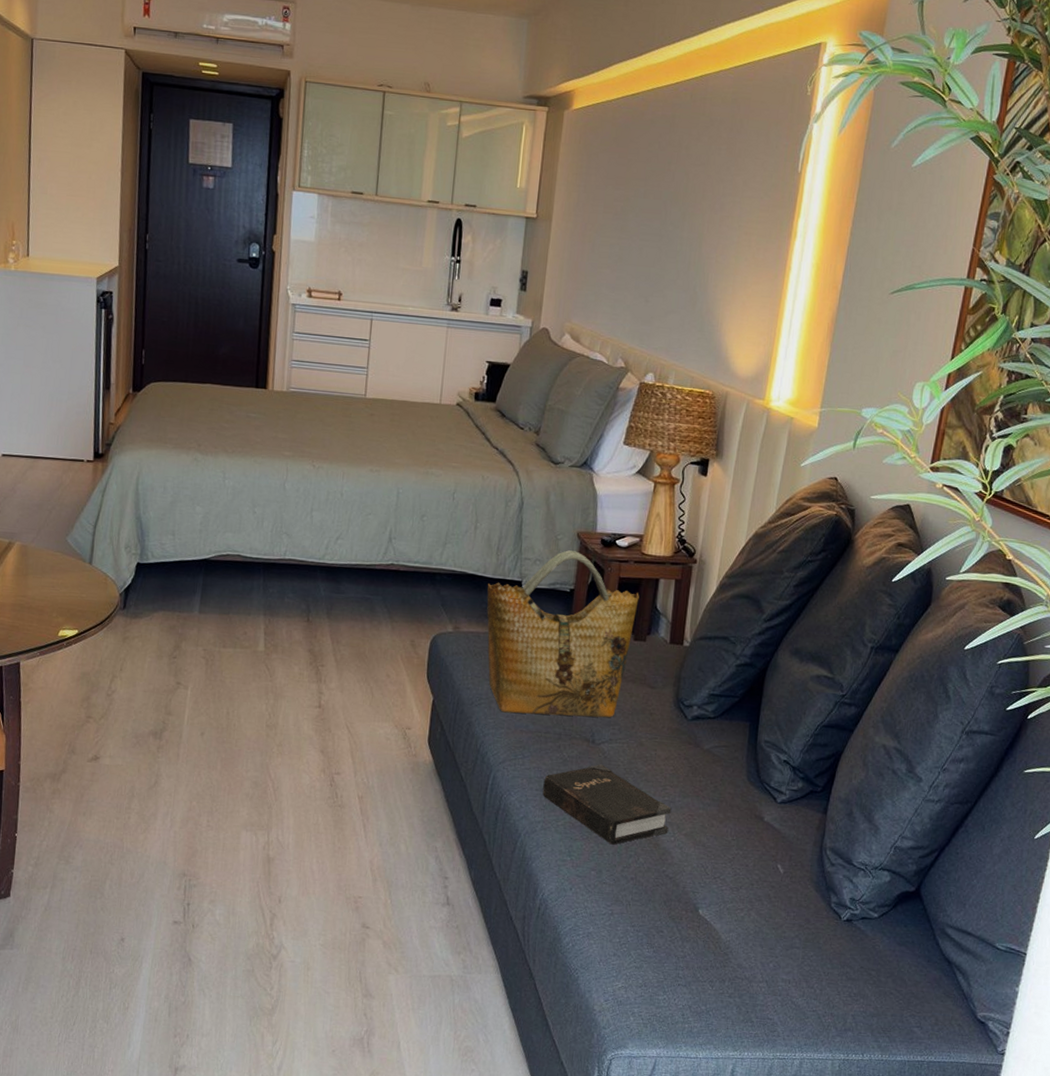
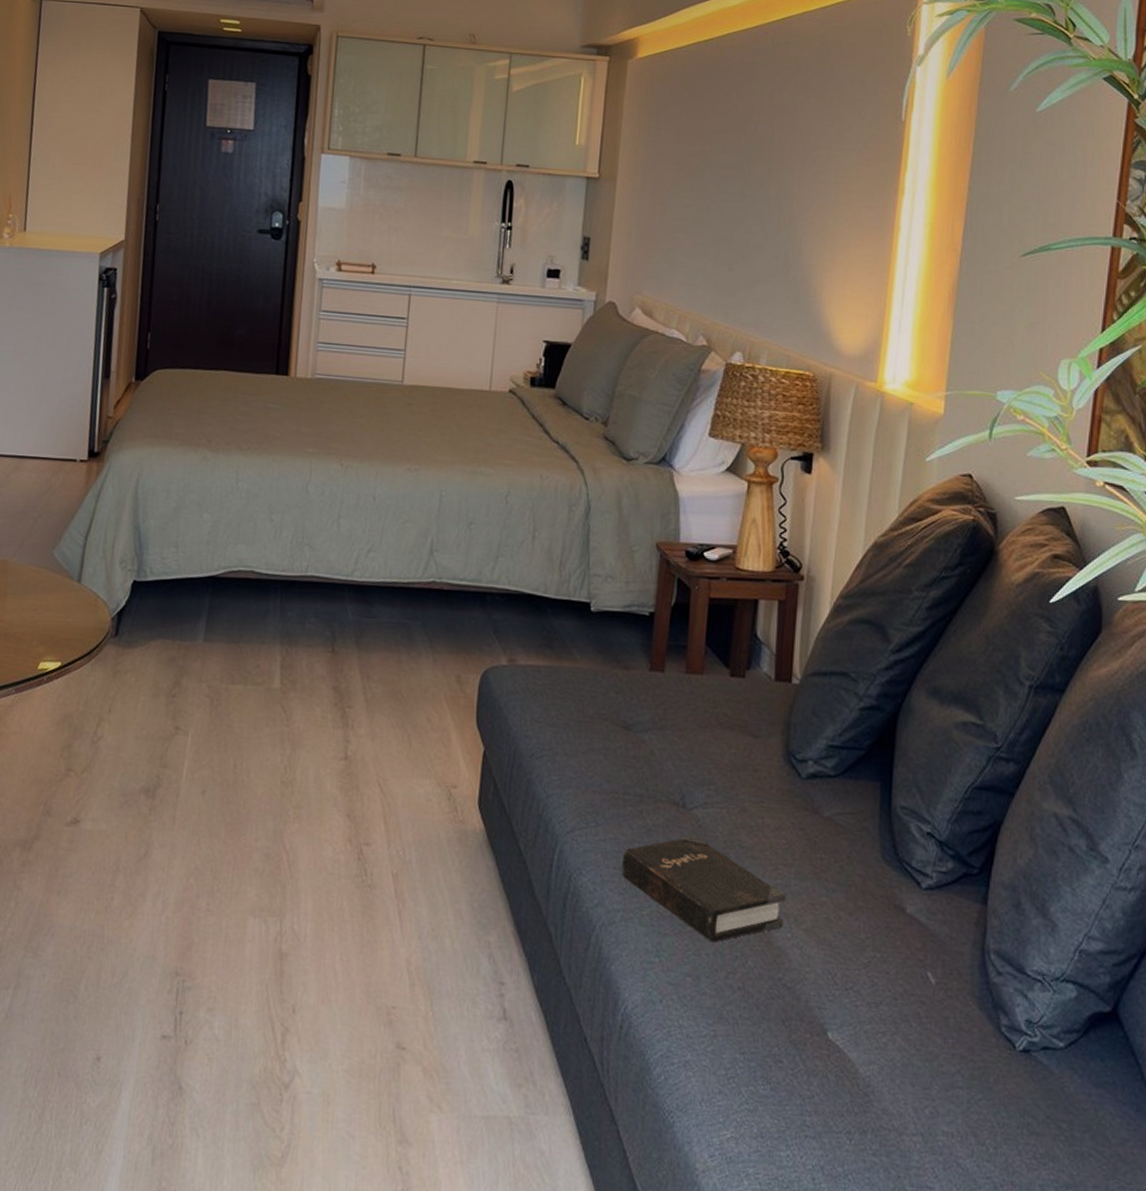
grocery bag: present [487,550,639,718] -> none [548,564,735,775]

